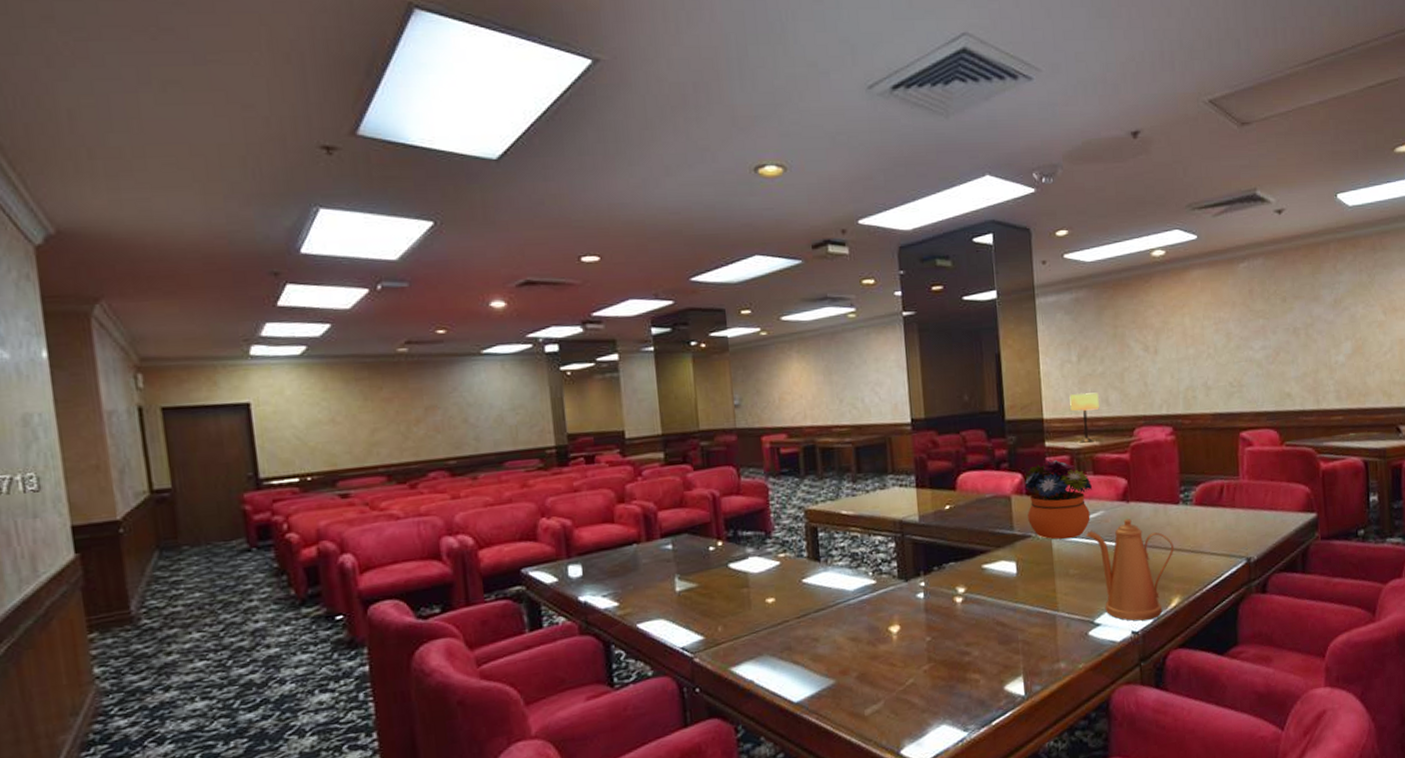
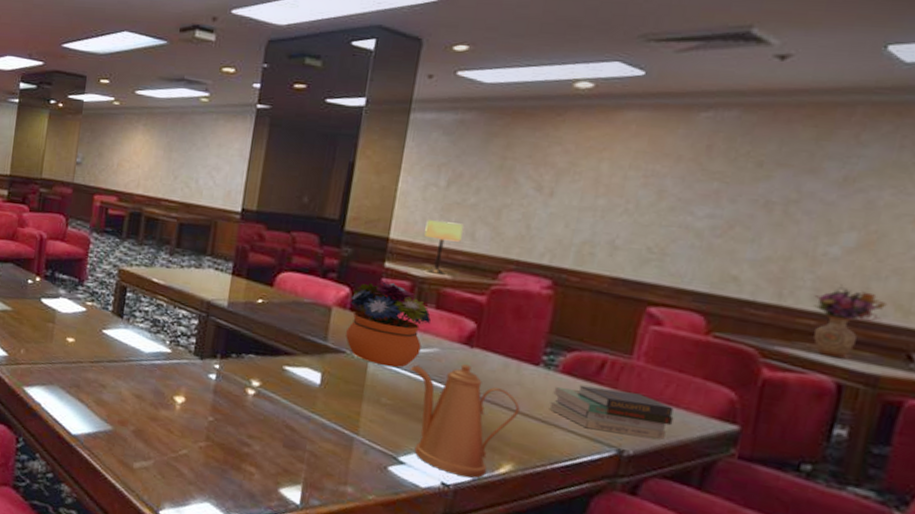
books: none [1193,507,1276,548] -> present [549,385,674,440]
flower arrangement: none [1337,383,1378,442] -> present [813,284,888,359]

